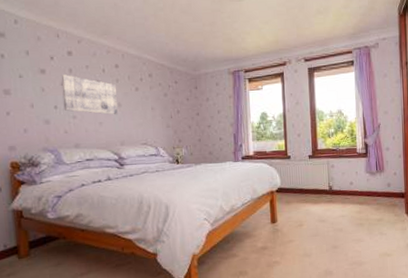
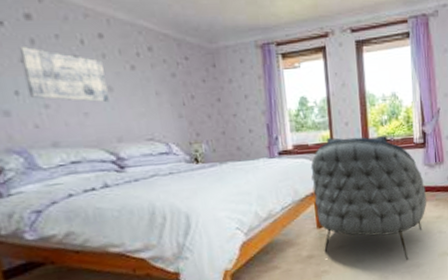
armchair: none [267,145,369,258] -> present [310,135,427,261]

